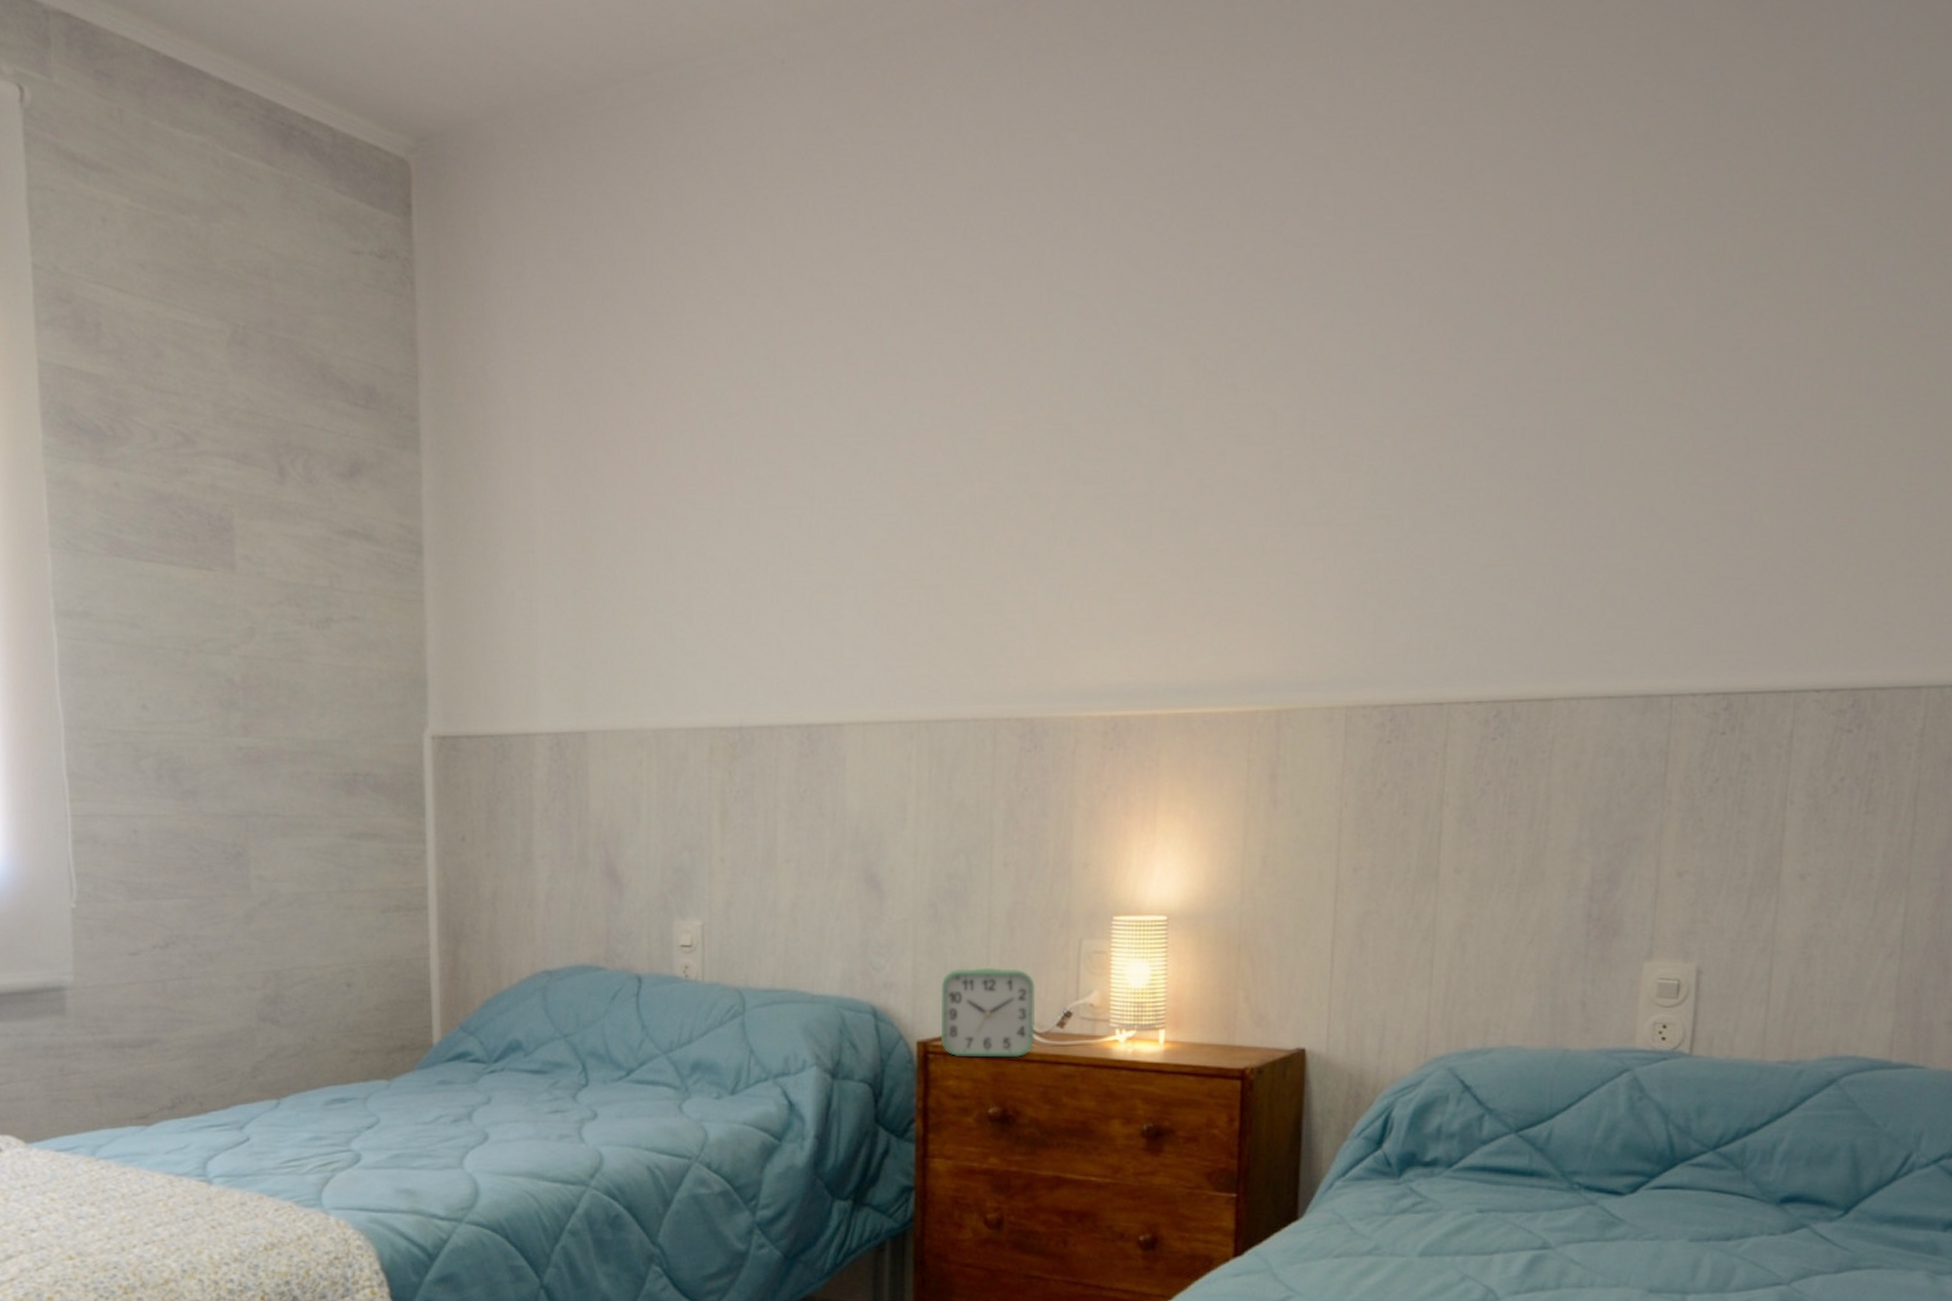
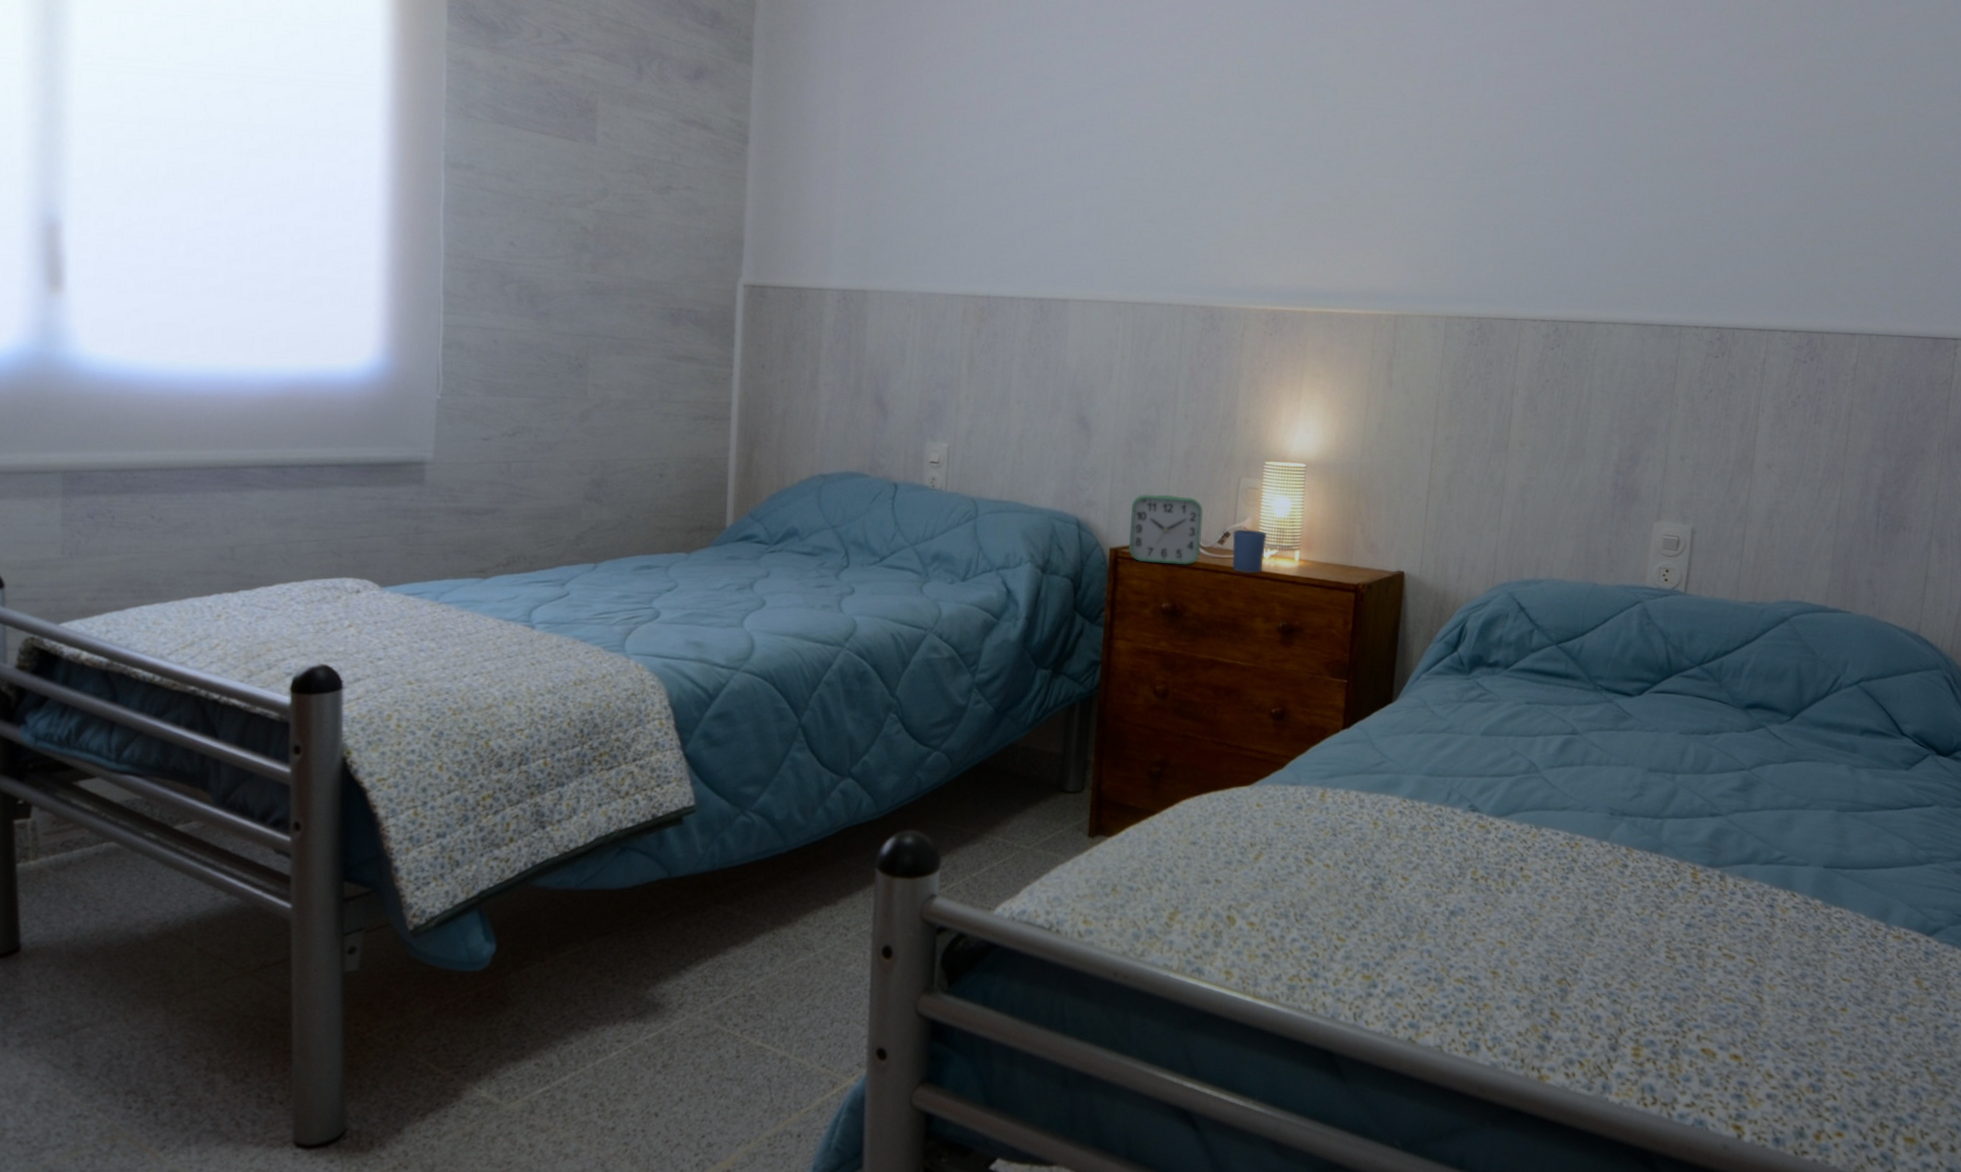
mug: none [1075,1006,1121,1064] -> present [1232,529,1267,575]

